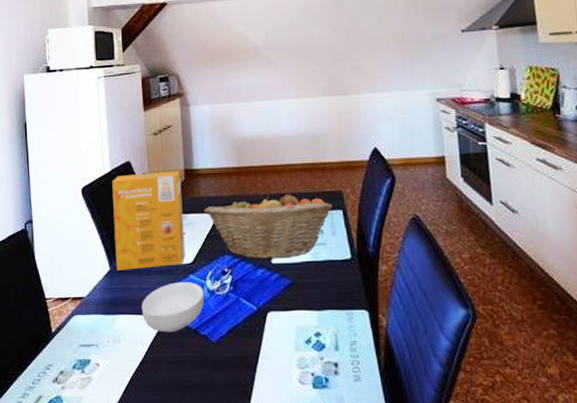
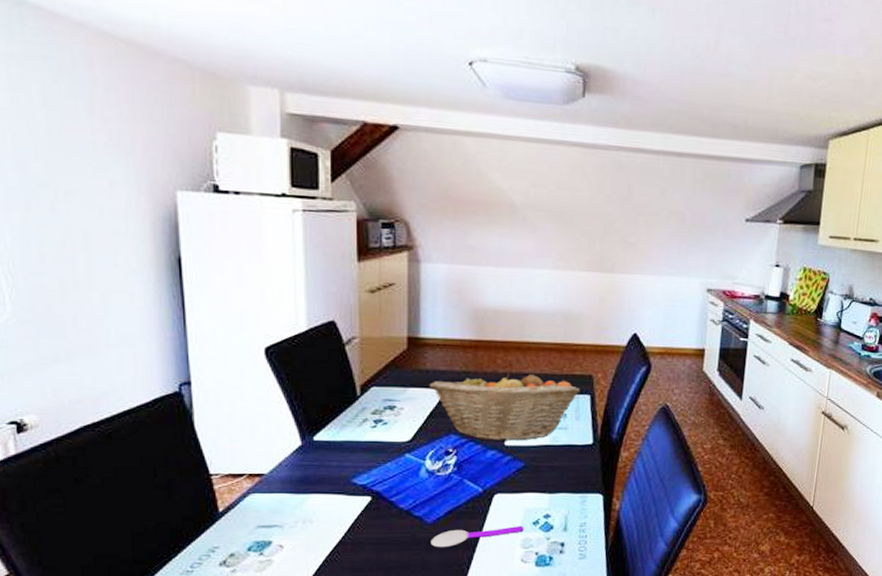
box: present [112,170,185,271] -> none [309,336,402,446]
cereal bowl: present [141,281,205,332] -> none [341,460,422,513]
spoon: none [216,344,298,367] -> present [430,525,524,548]

